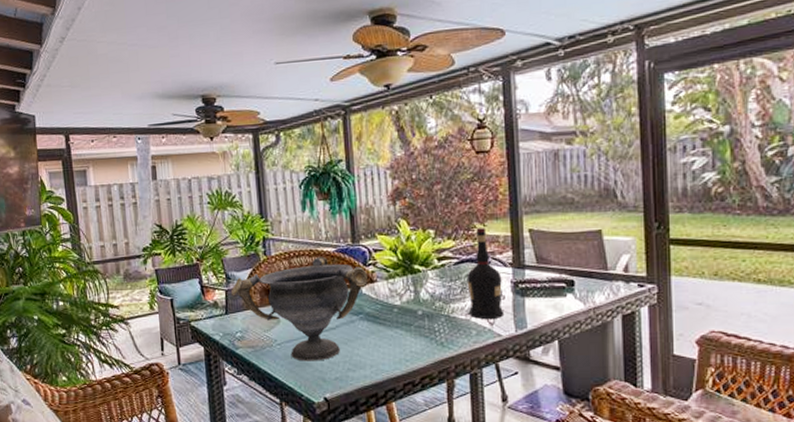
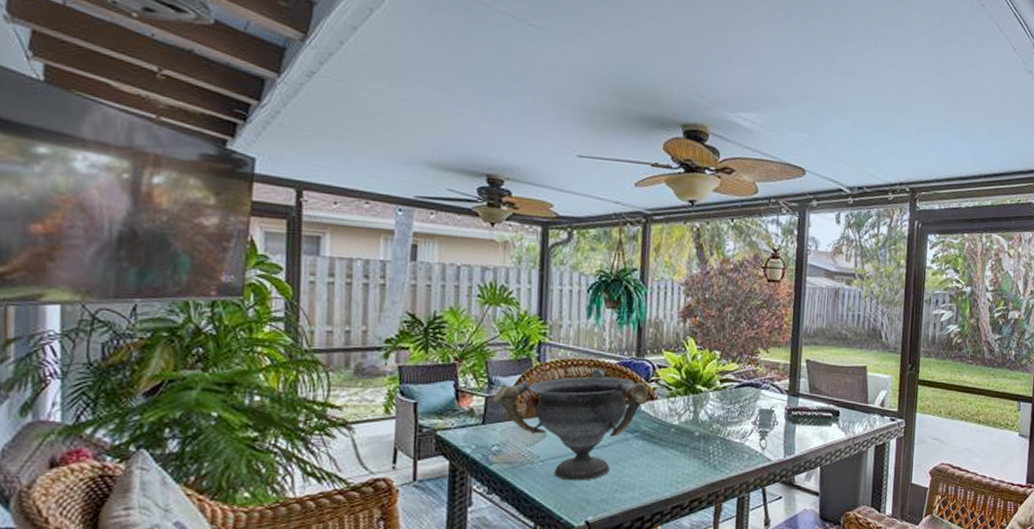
liquor: present [466,228,505,319] -> none [743,354,778,443]

